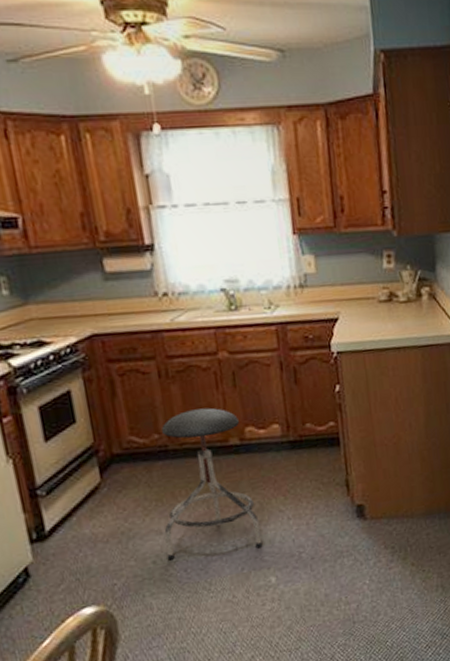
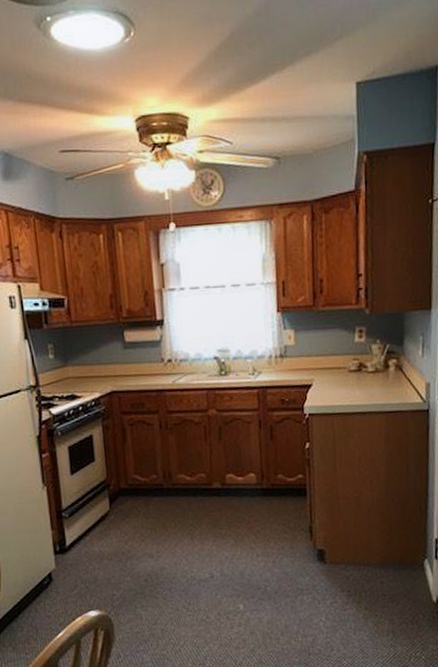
stool: present [161,407,263,561] -> none [155,455,234,580]

